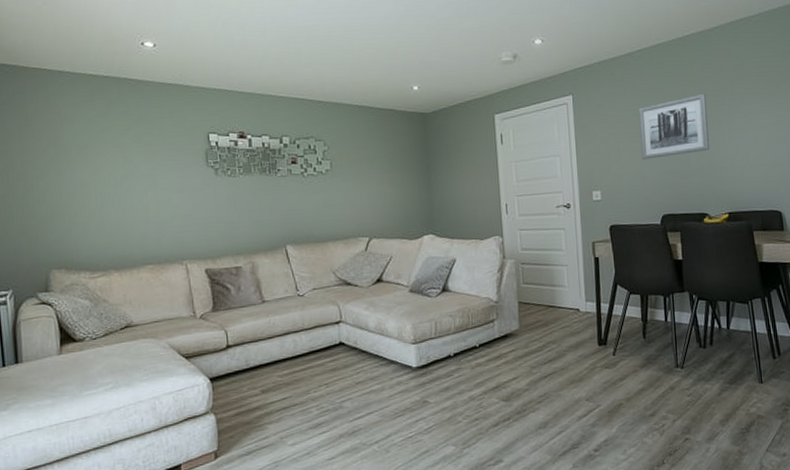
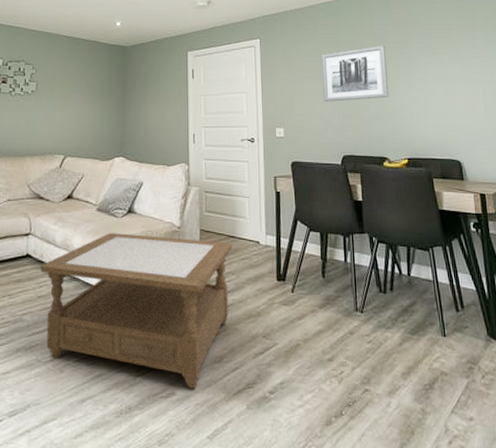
coffee table: none [356,312,552,454] -> present [41,233,232,388]

